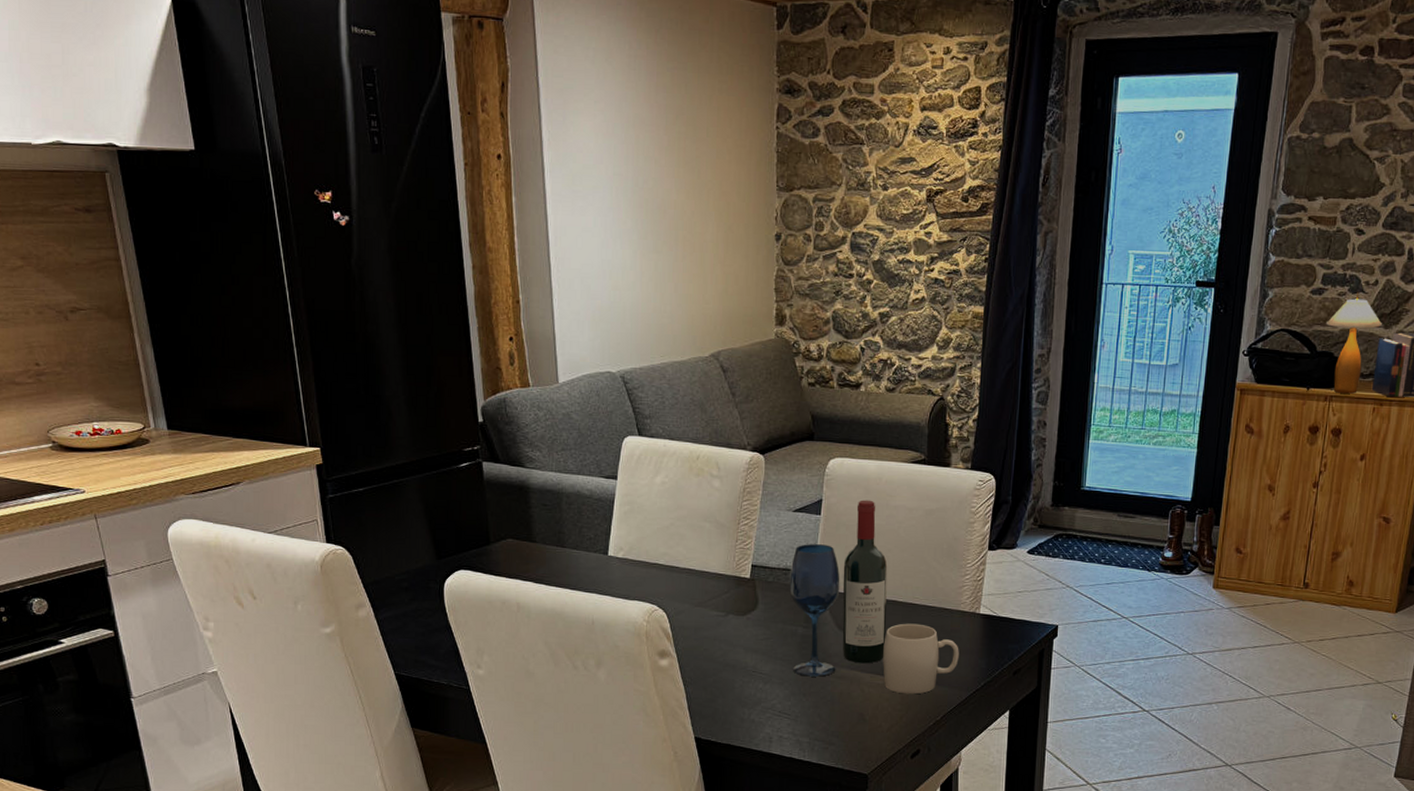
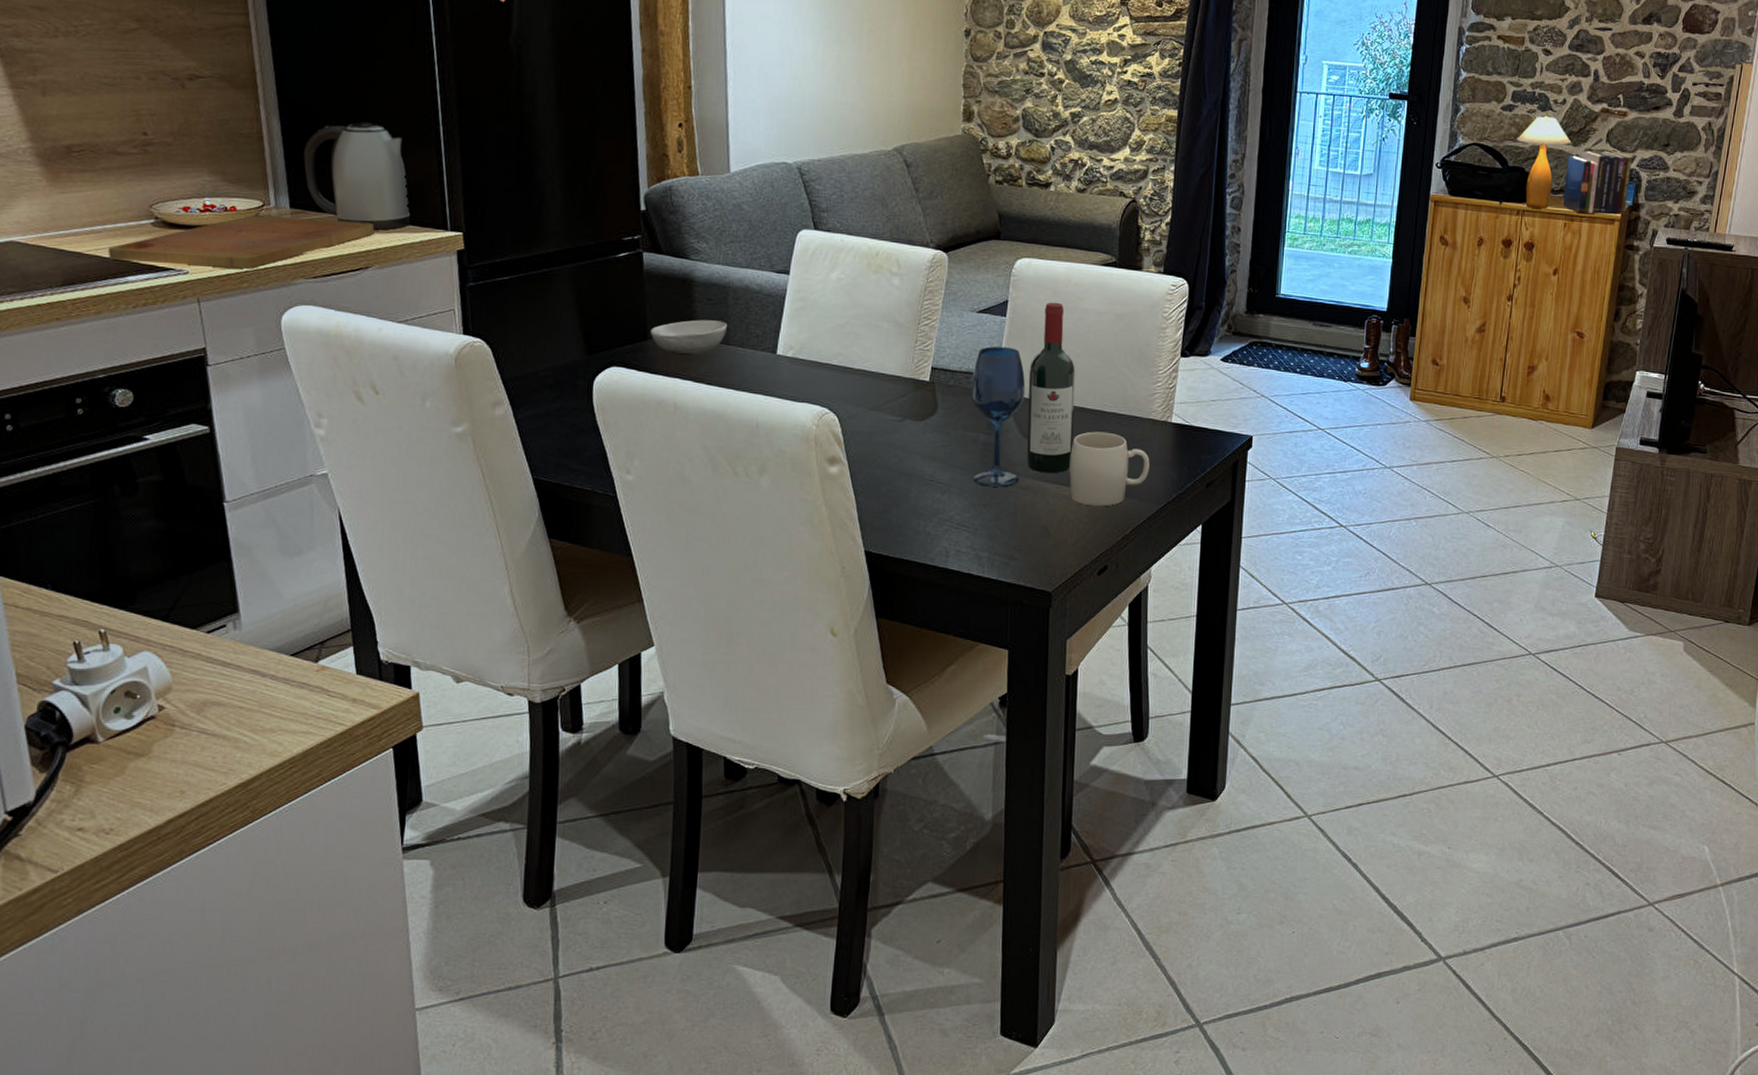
cutting board: none [15,437,243,487] -> present [107,215,375,269]
kettle: none [176,346,274,448] -> present [303,121,411,230]
soup bowl: none [492,524,563,558] -> present [650,319,728,356]

